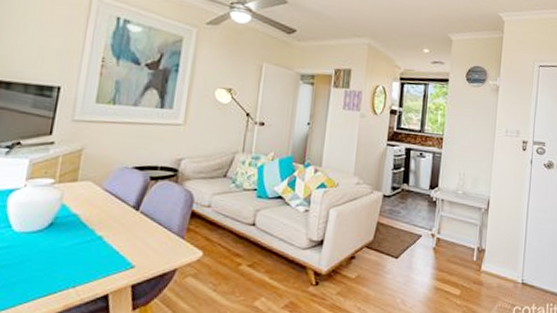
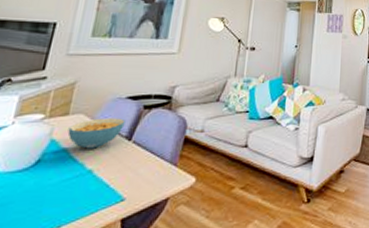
cereal bowl: none [77,186,133,216] -> present [67,118,126,149]

